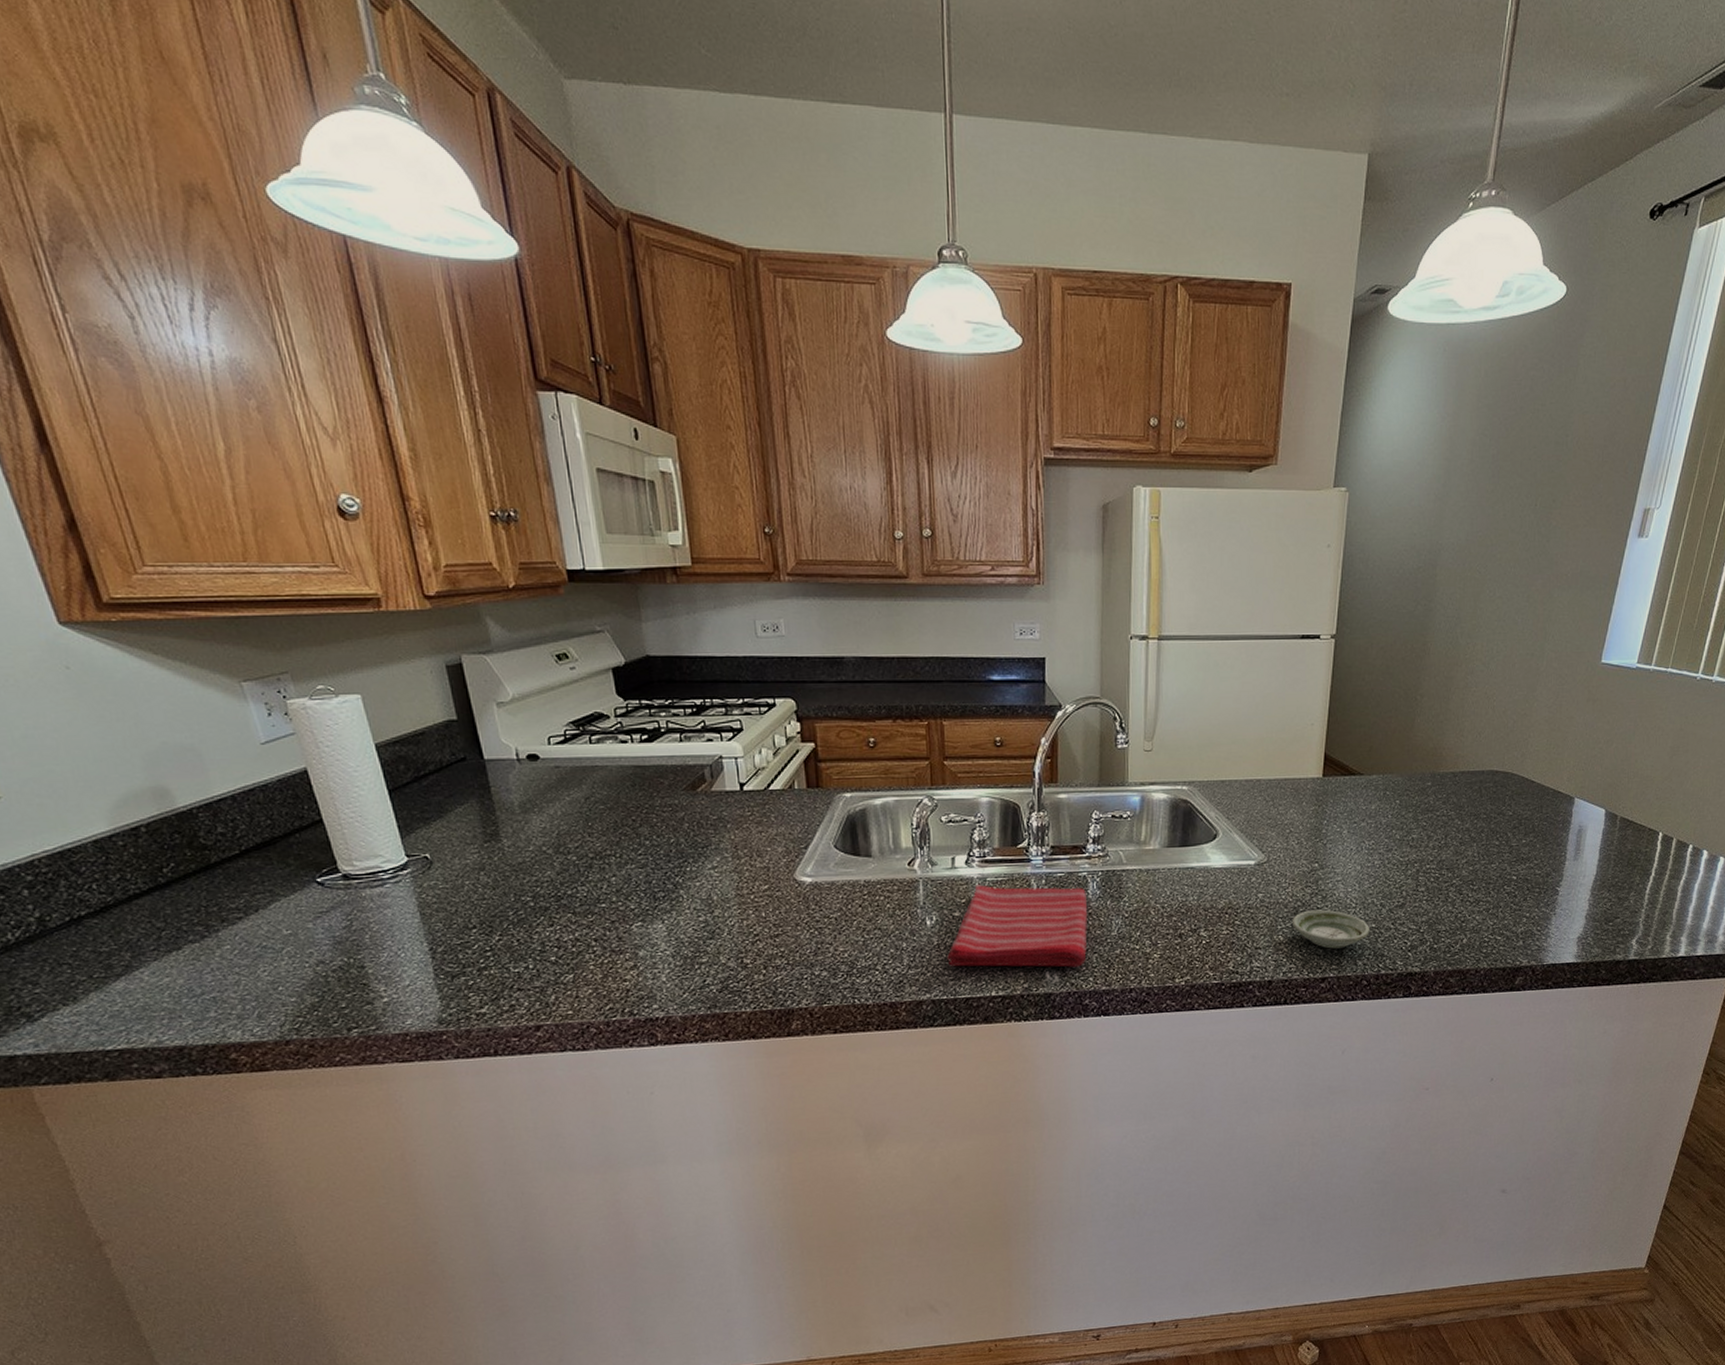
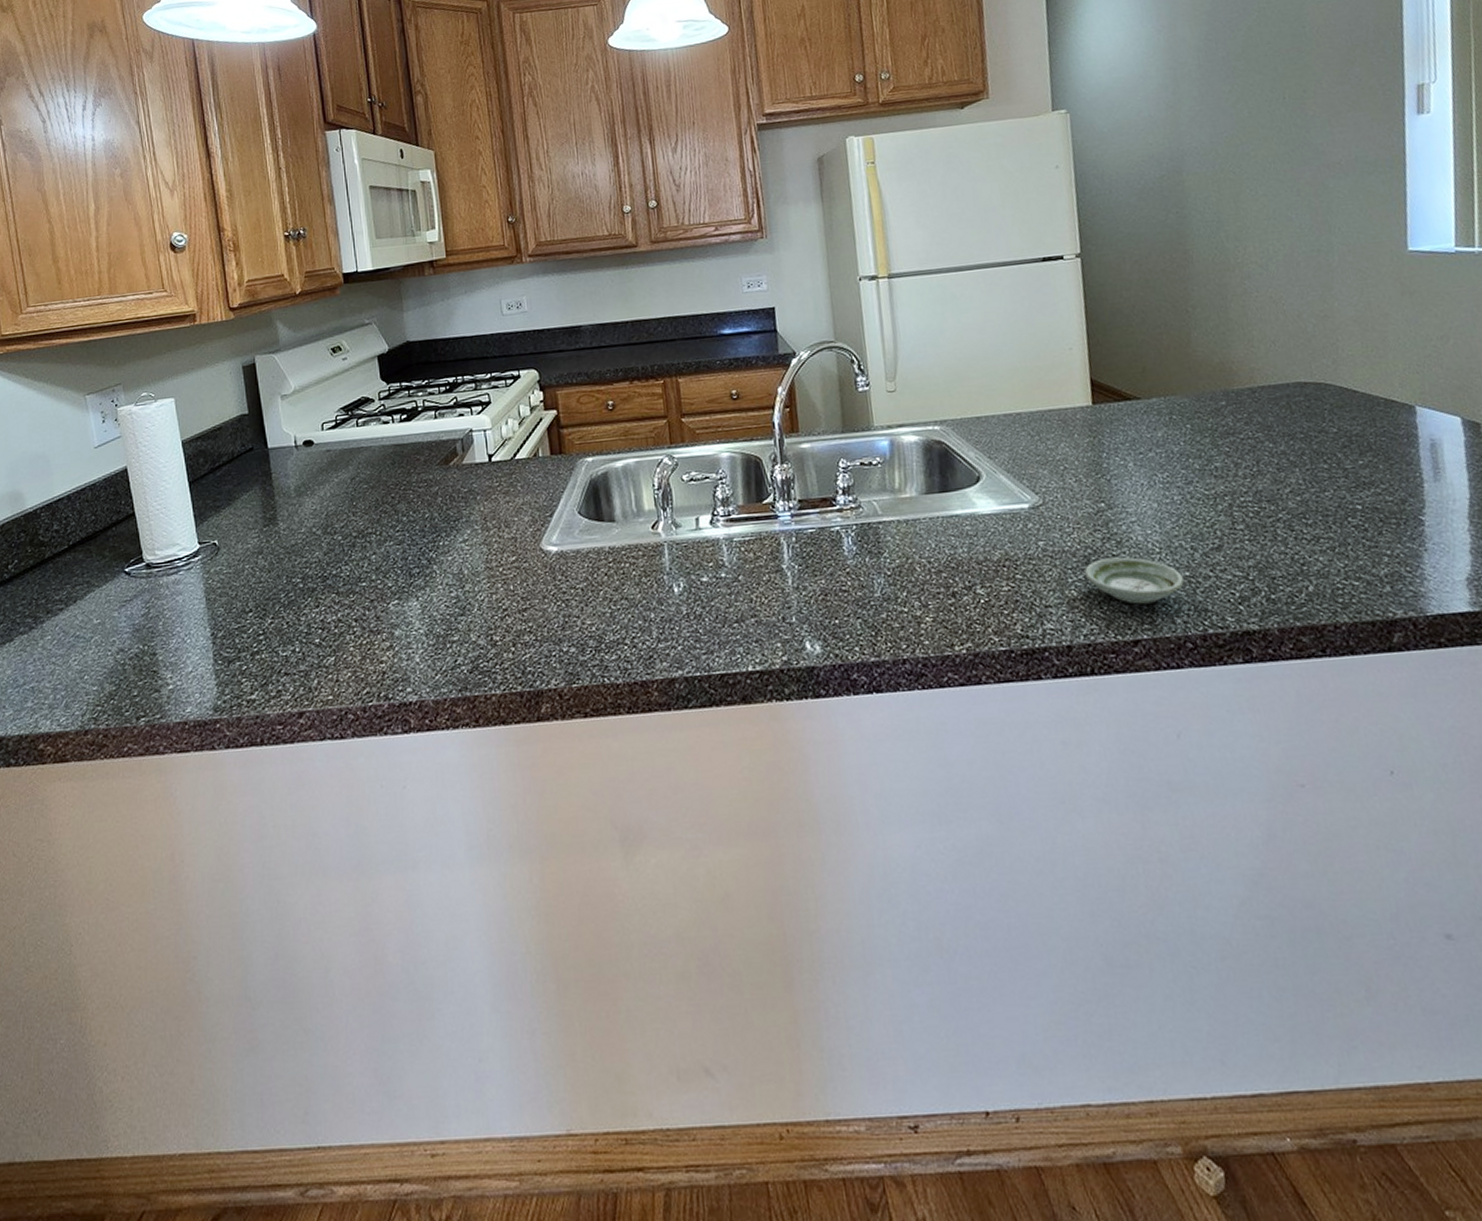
dish towel: present [947,885,1088,968] -> none [698,543,849,638]

